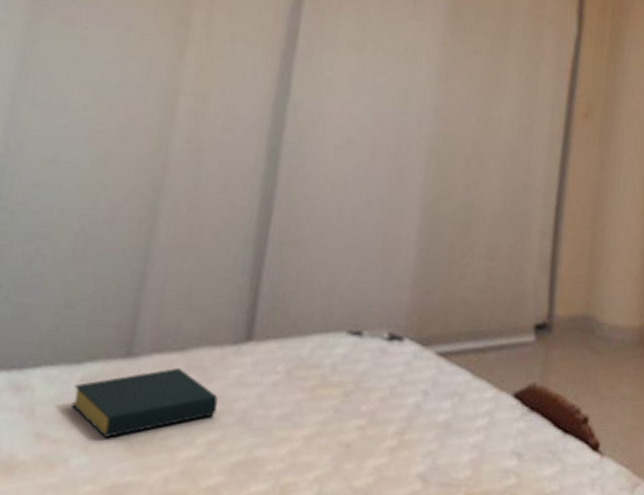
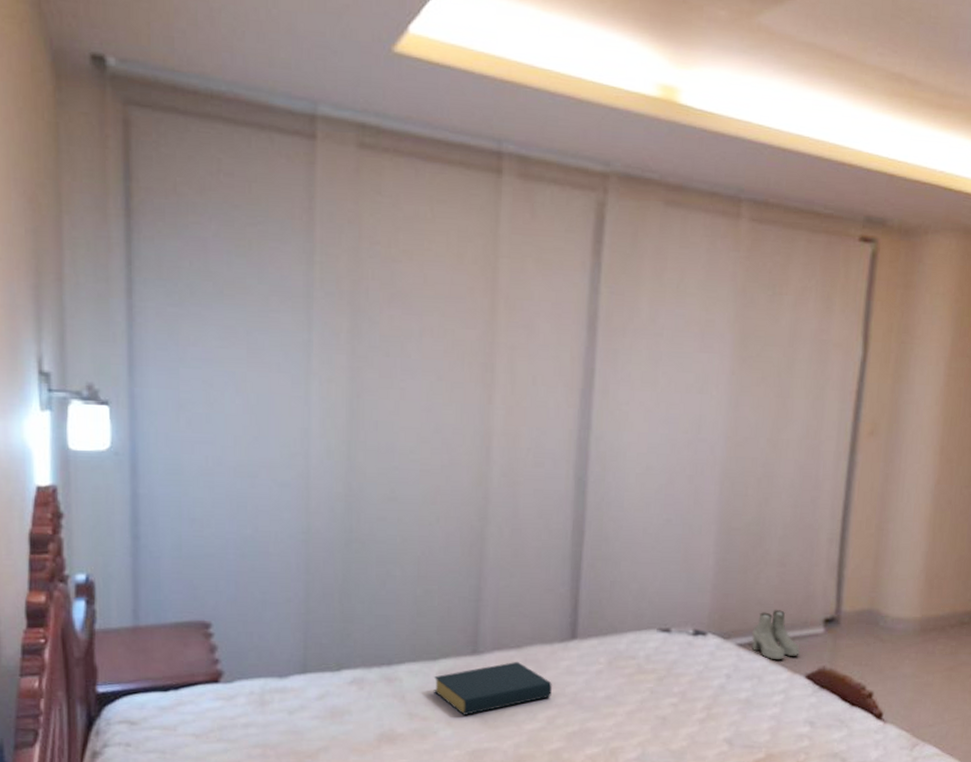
boots: none [453,312,508,374] -> present [751,610,800,660]

